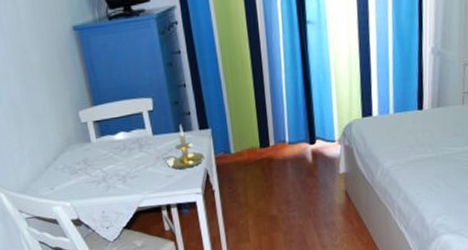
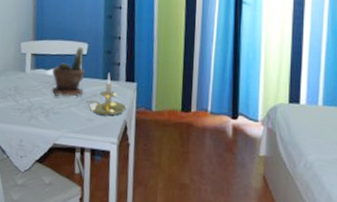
potted plant: none [119,102,157,160] -> present [51,46,85,97]

